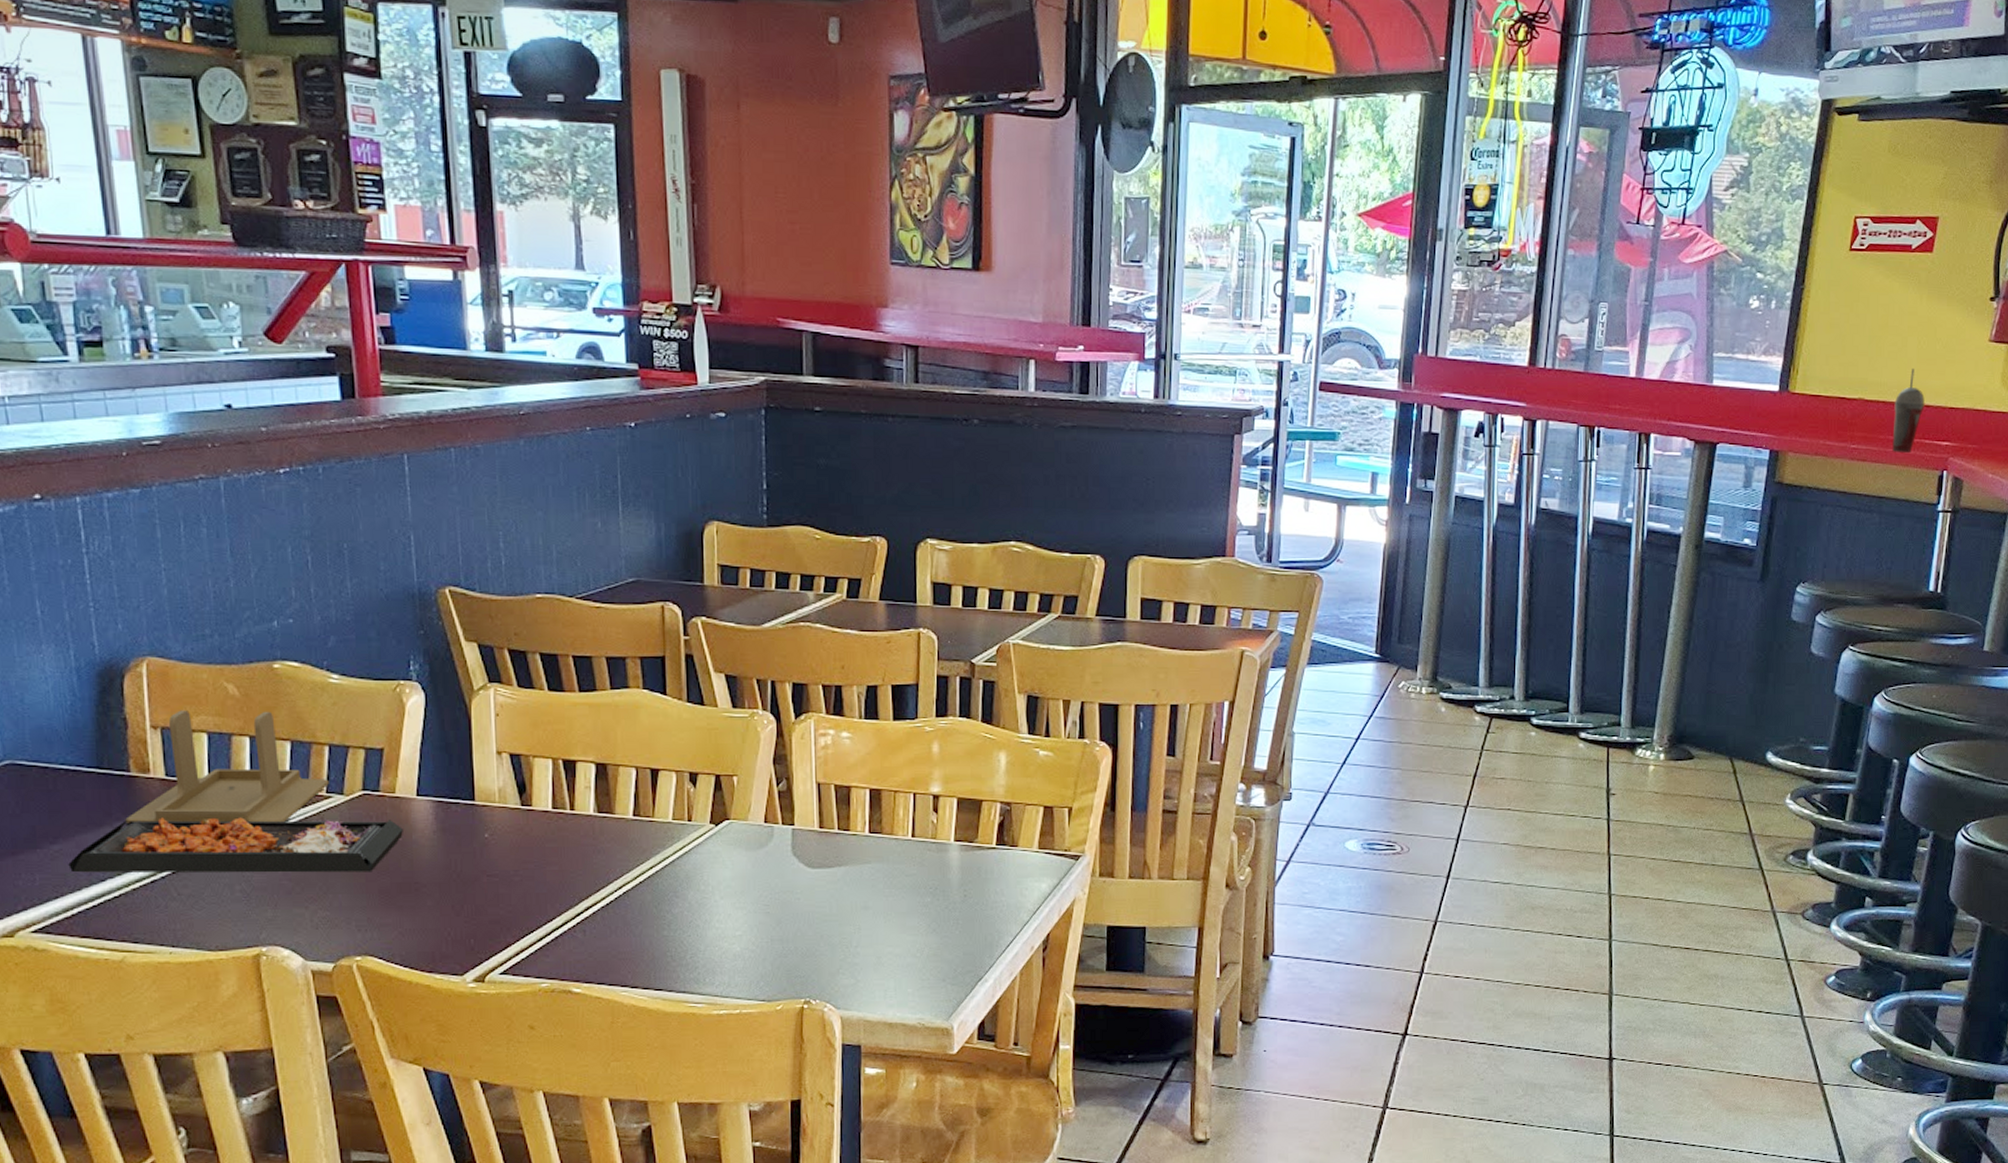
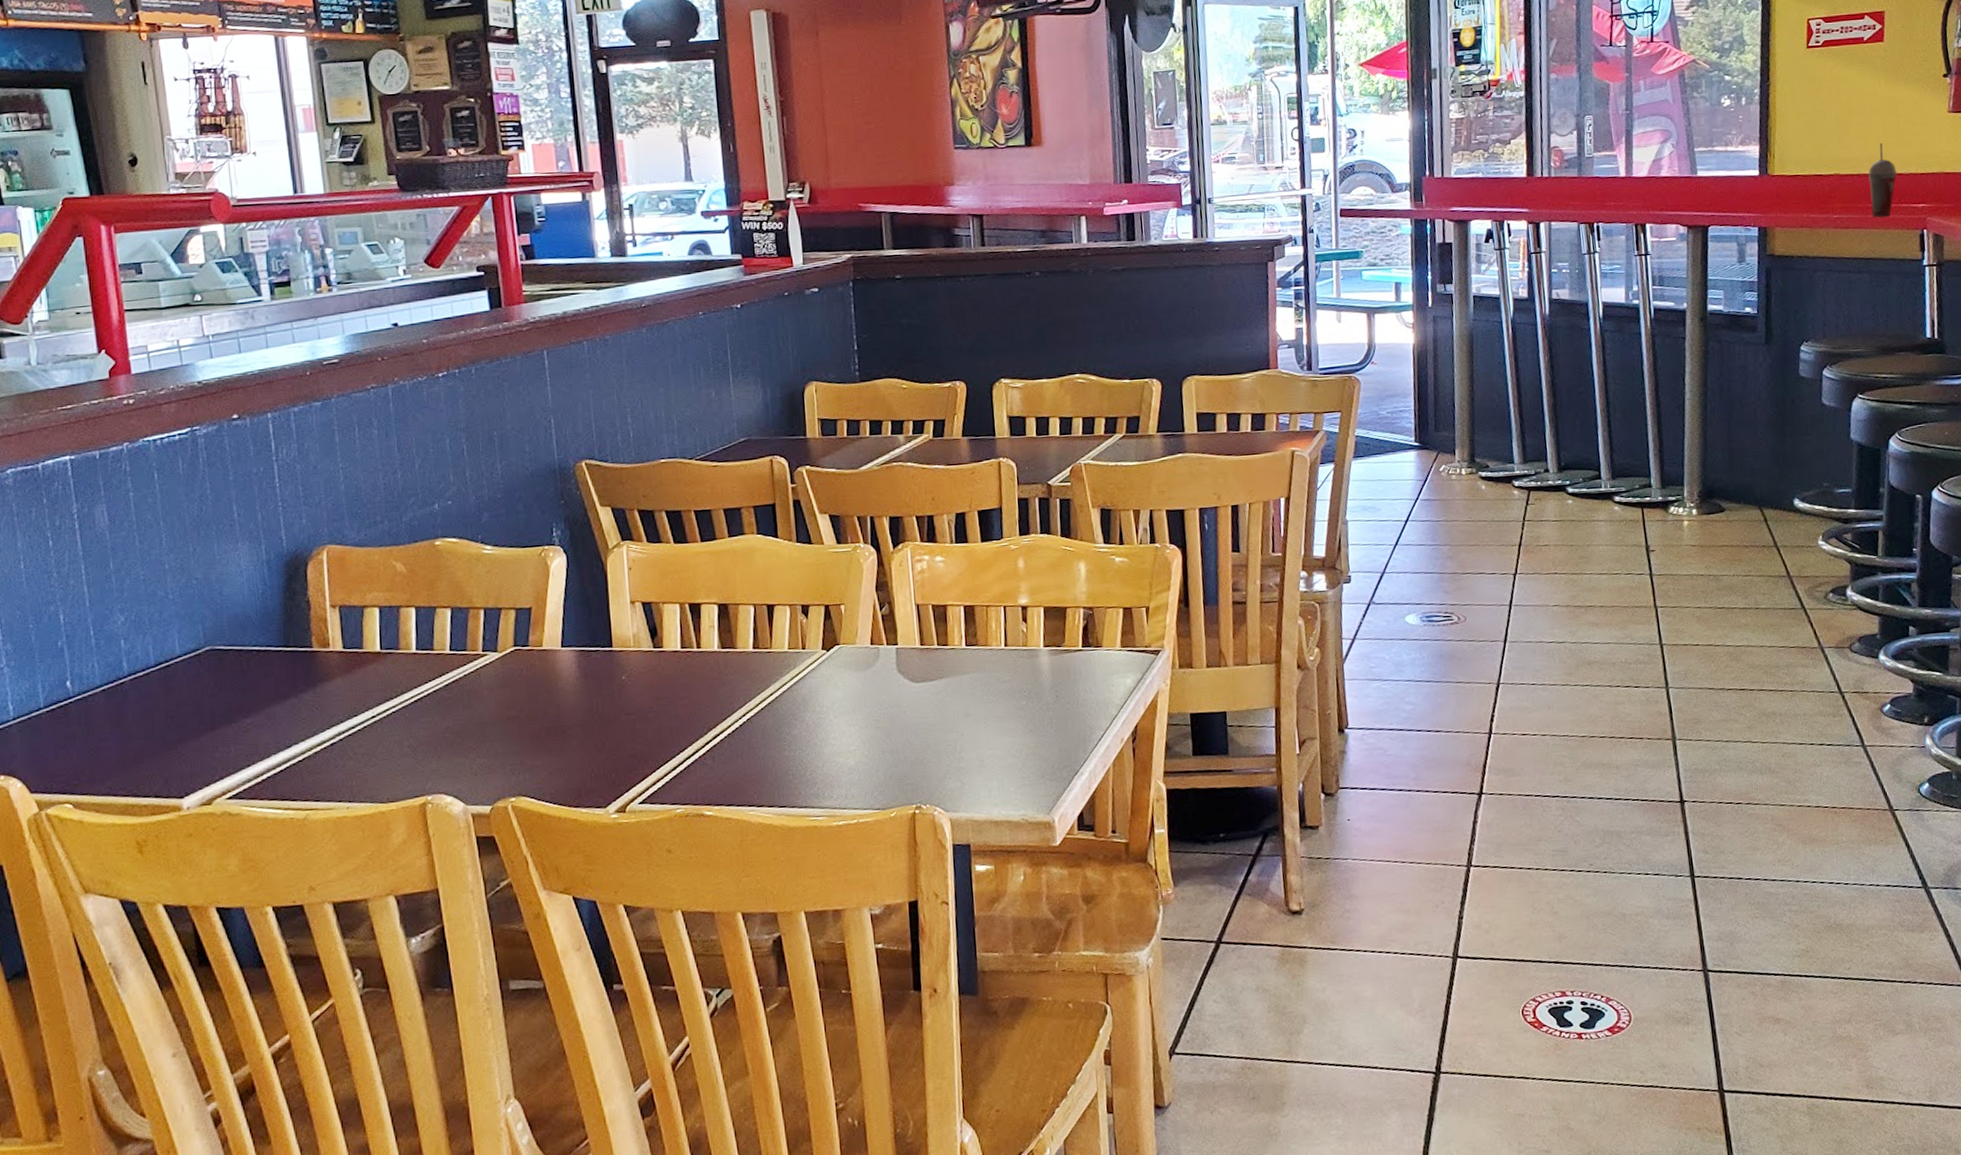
food tray: present [68,817,403,873] -> none [259,671,550,742]
napkin holder: present [125,710,329,823] -> none [308,583,485,694]

